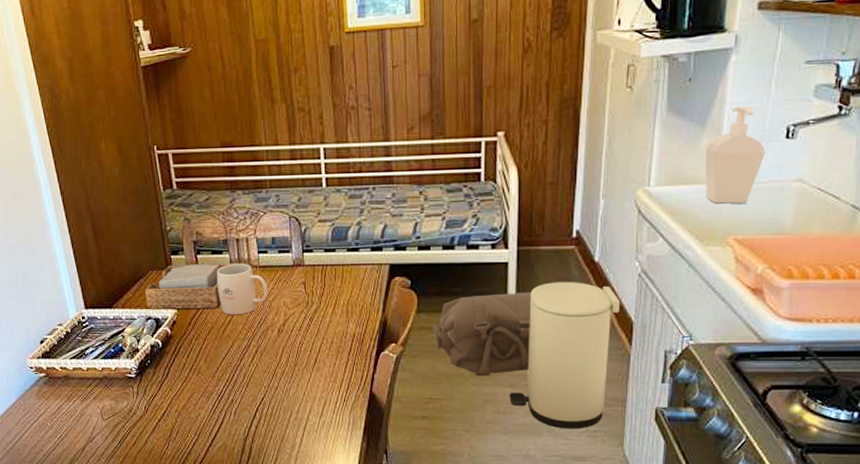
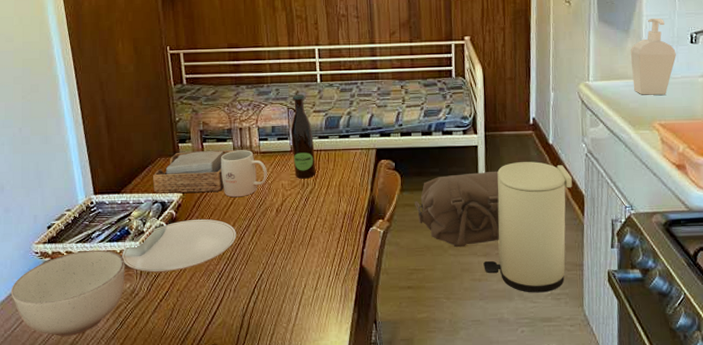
bowl: none [9,366,122,452] -> present [11,249,125,336]
plate: none [117,337,236,392] -> present [122,219,237,273]
bottle: none [292,200,322,297] -> present [290,93,316,179]

